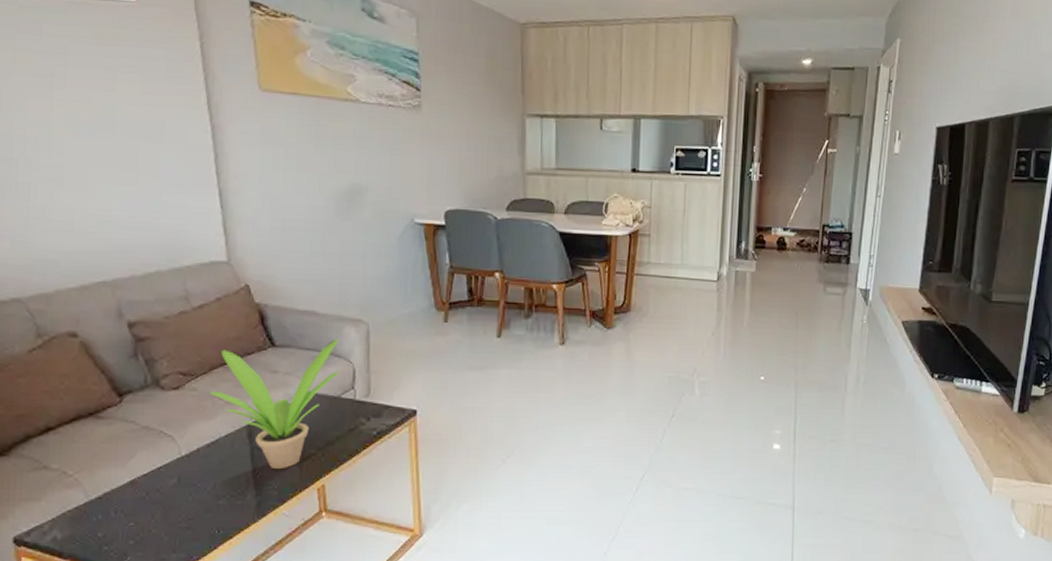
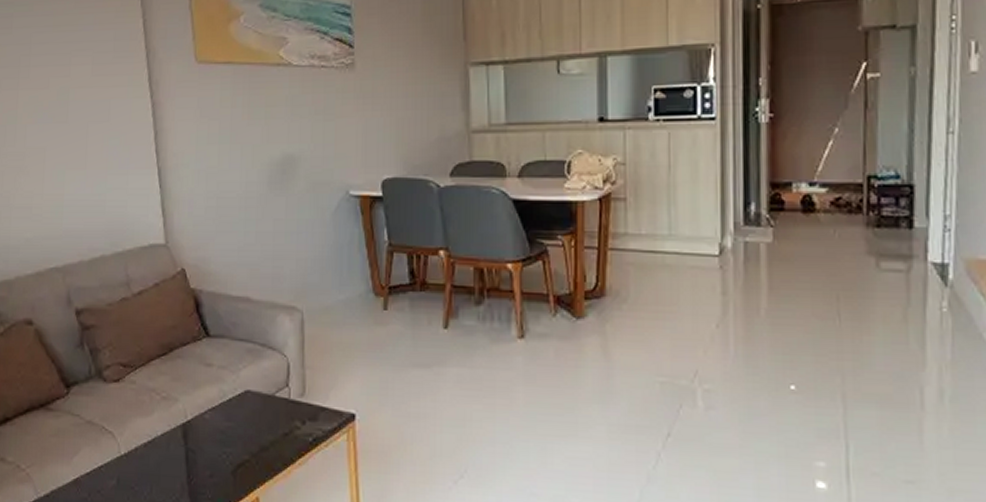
potted plant: present [209,338,340,470] -> none [147,328,274,477]

